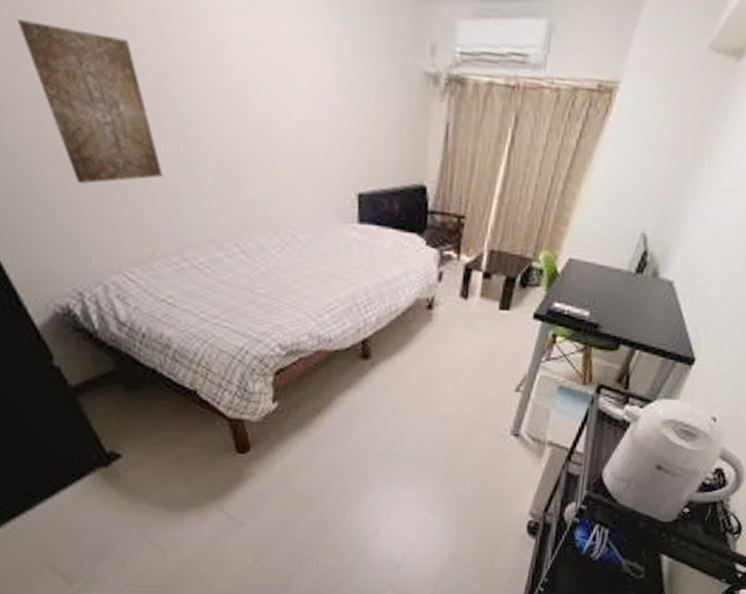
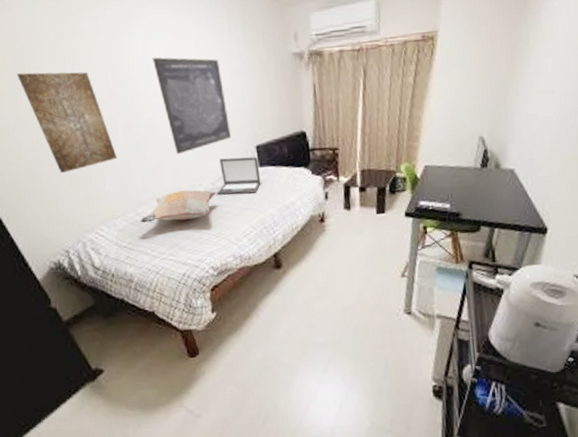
decorative pillow: none [187,237,297,278] -> present [140,190,217,223]
wall art: none [227,37,327,186] -> present [152,57,232,154]
laptop: none [297,203,359,257] -> present [217,156,261,195]

